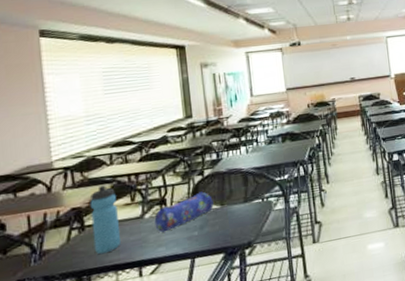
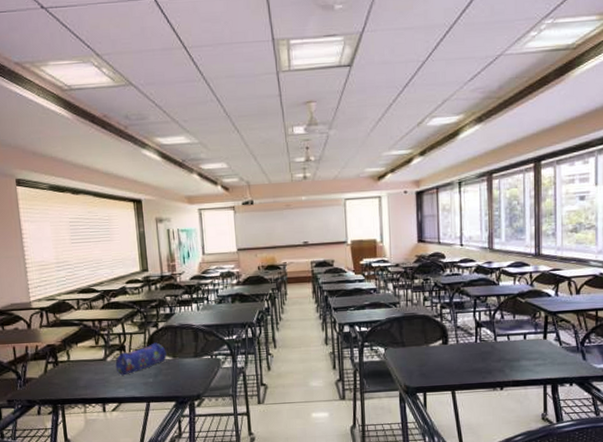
water bottle: present [90,185,121,255] -> none [62,327,87,388]

